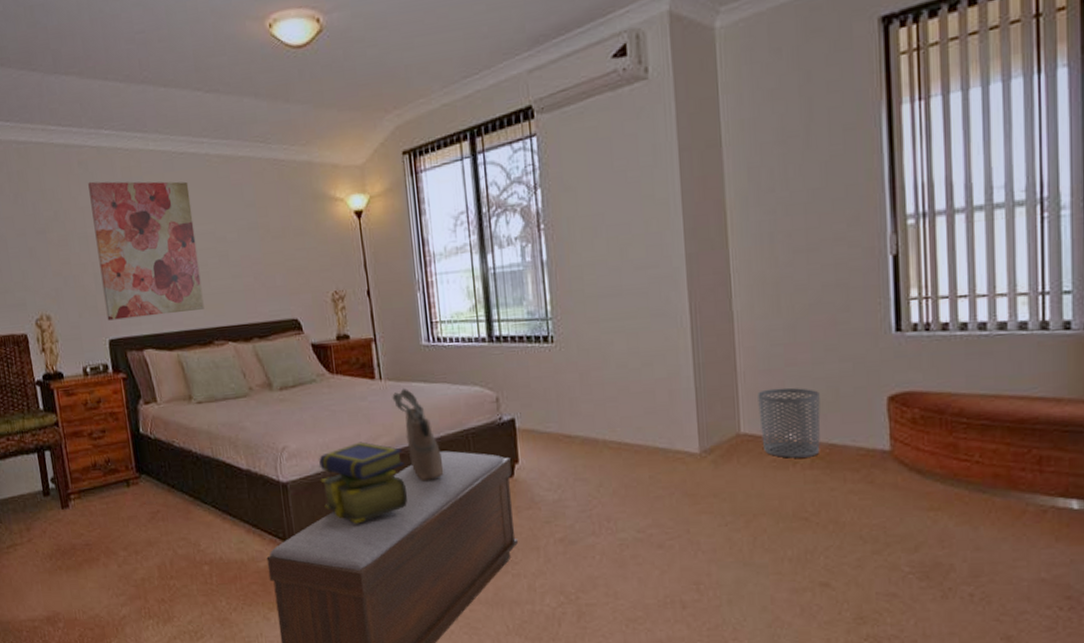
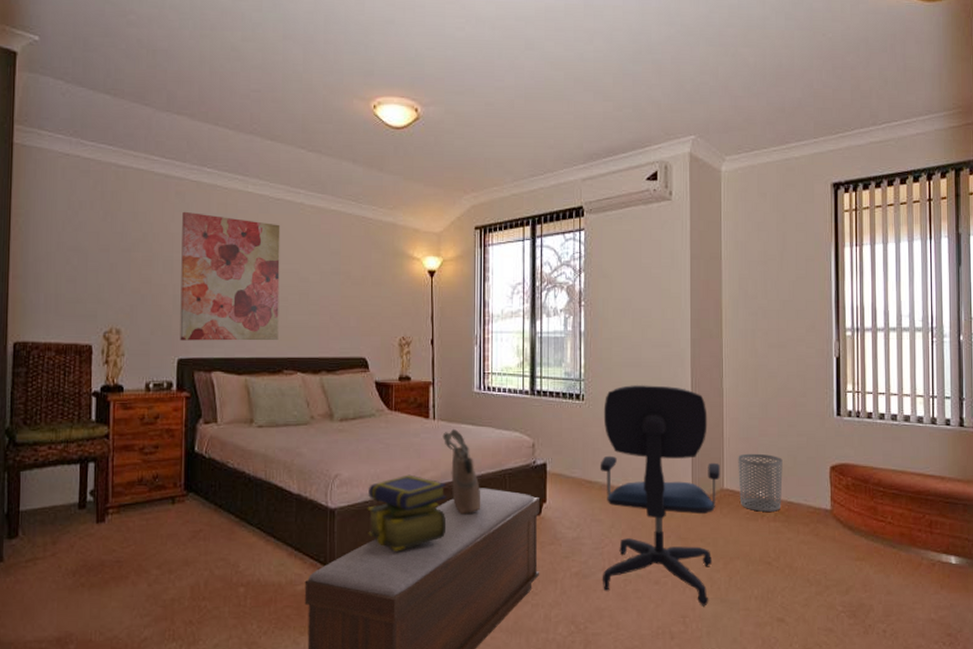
office chair: none [578,315,735,572] -> present [599,385,720,607]

